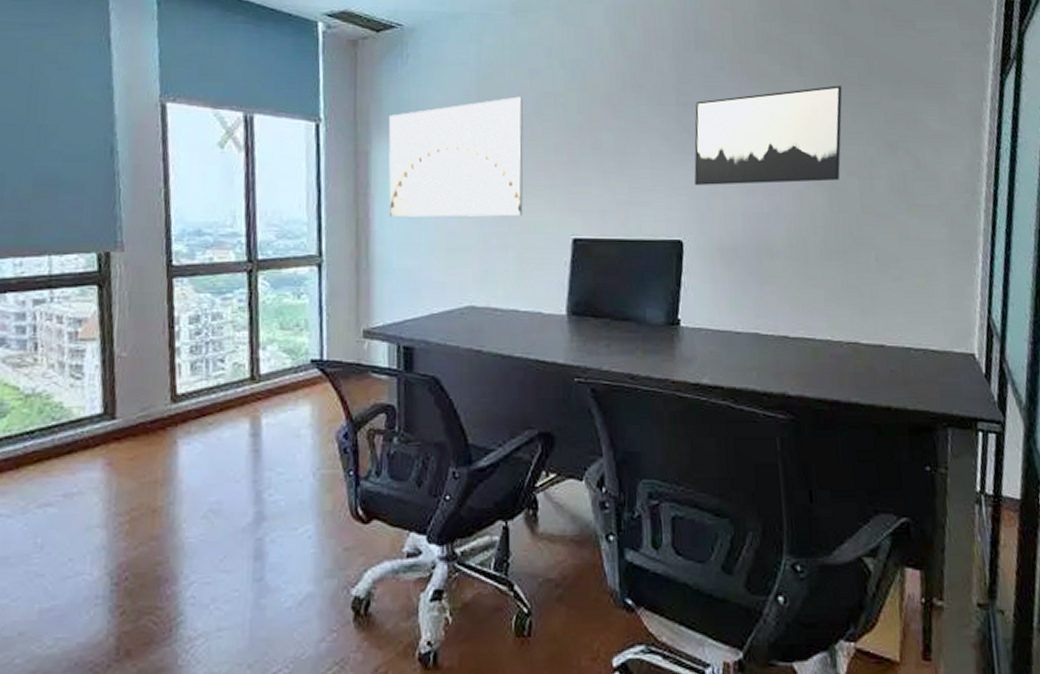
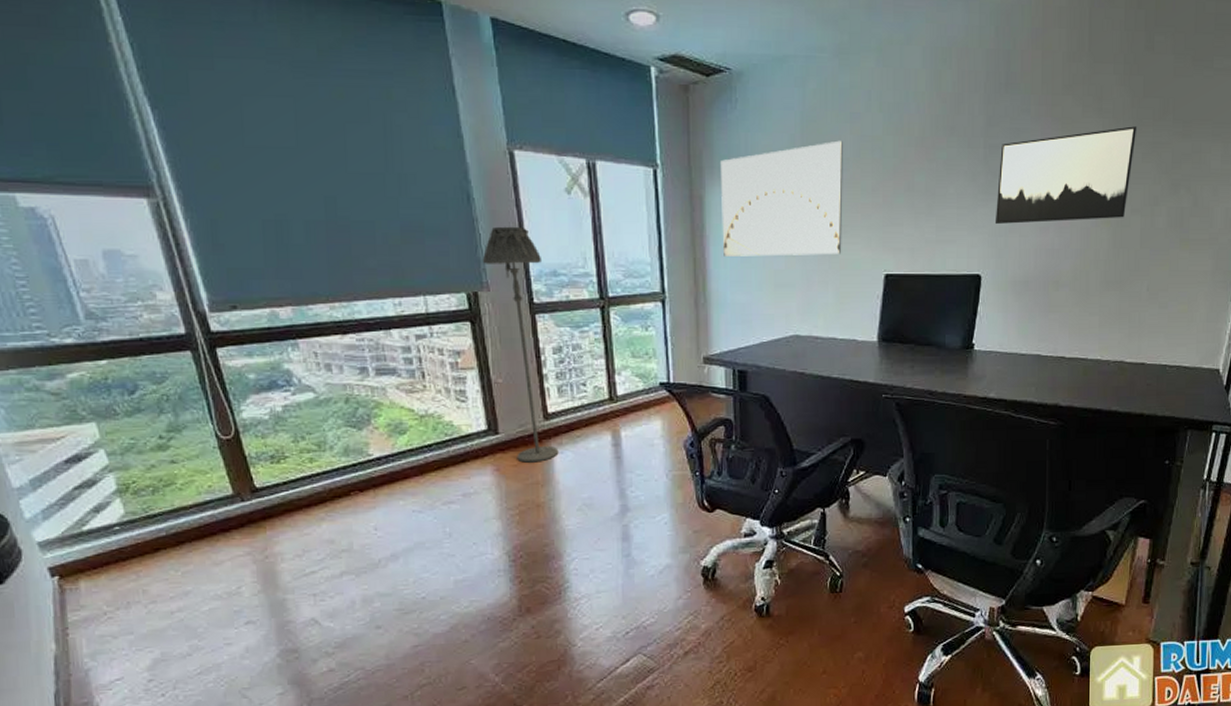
floor lamp: none [119,181,185,455] -> present [482,226,559,463]

